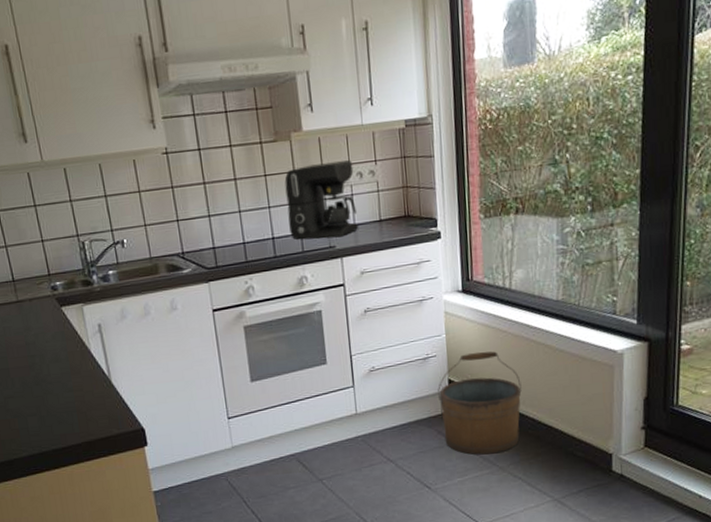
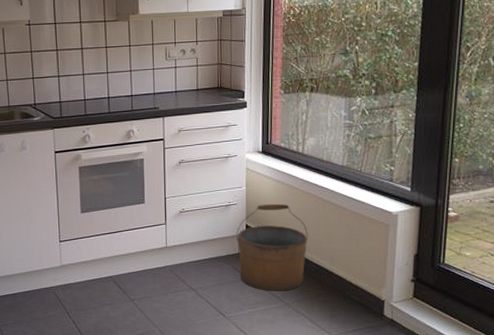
coffee maker: present [284,160,359,240] -> none [121,40,180,101]

